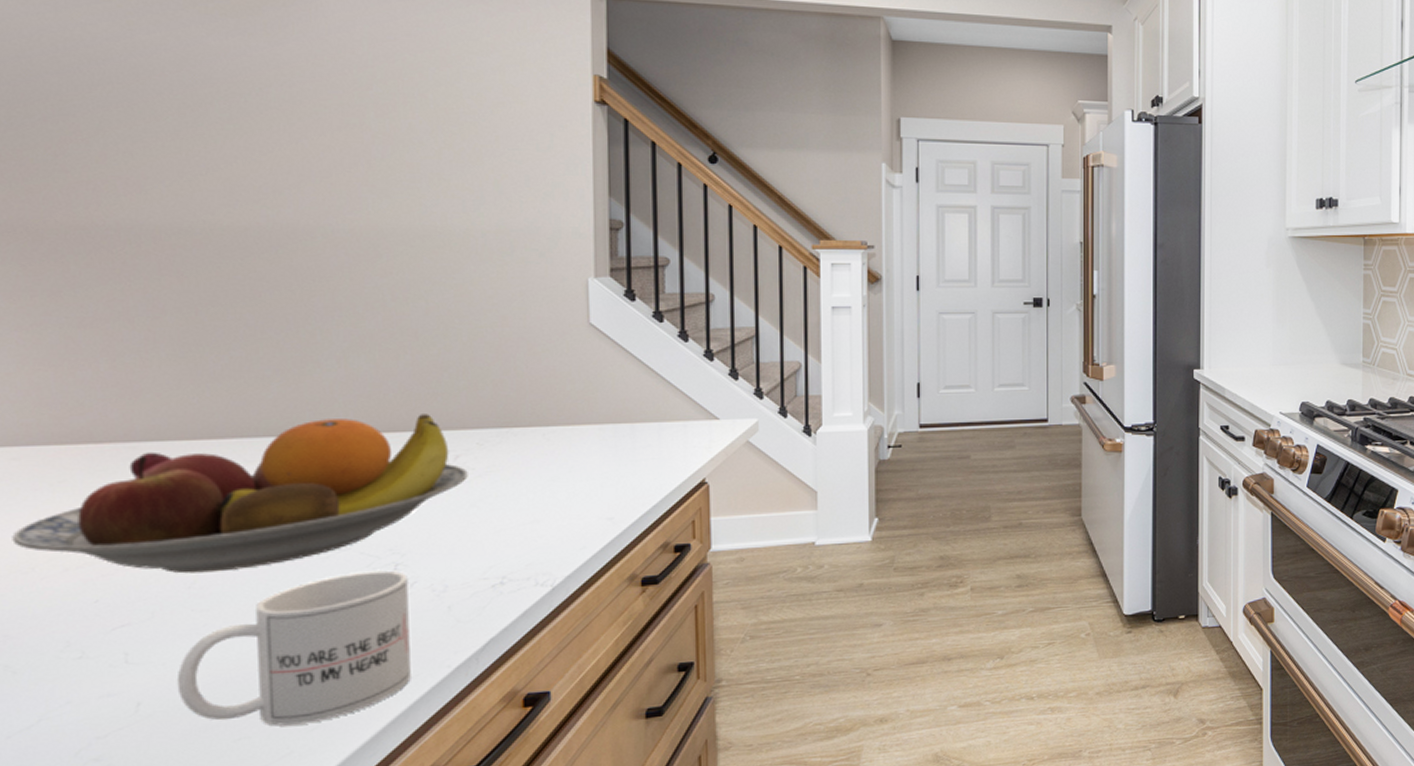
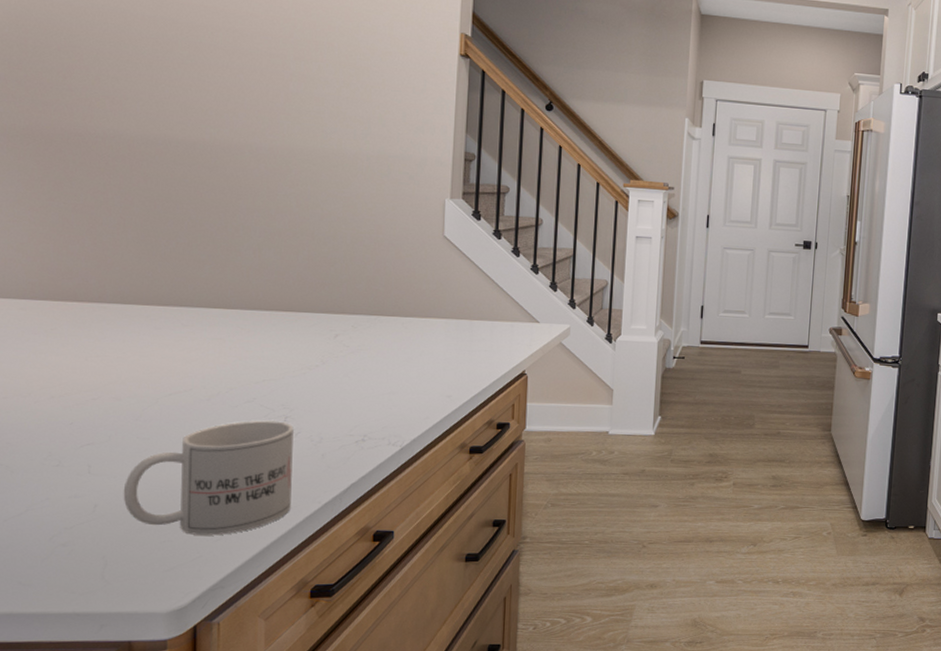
fruit bowl: present [12,414,468,574] -> none [17,297,344,410]

